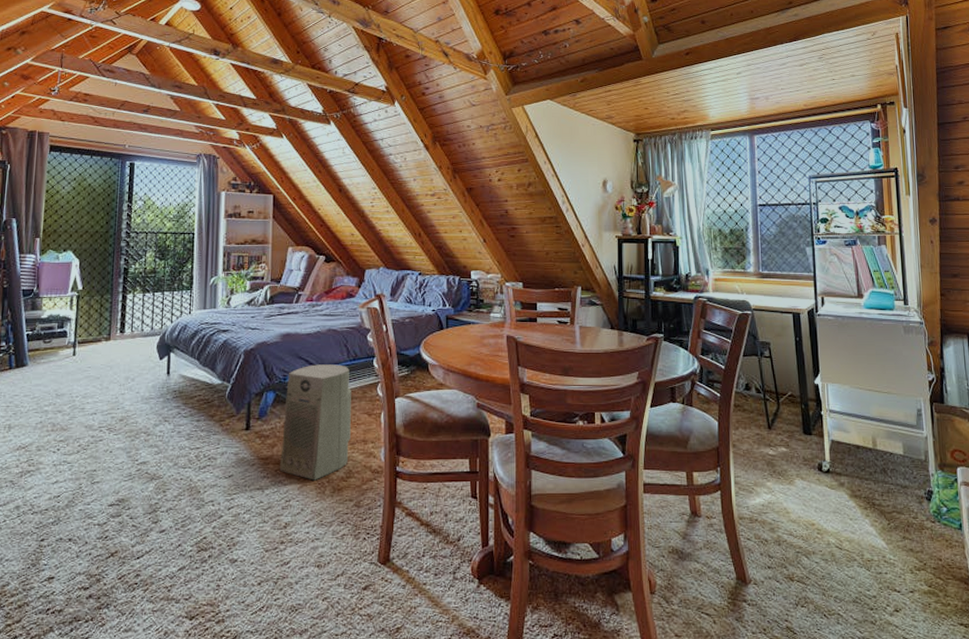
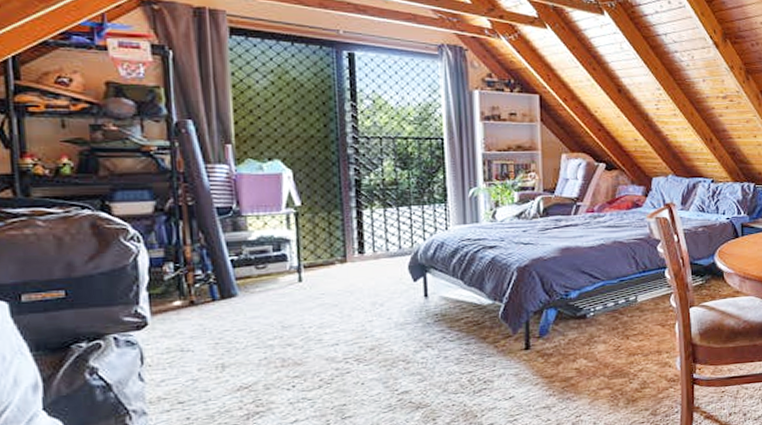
air purifier: present [280,364,351,481] -> none [567,277,643,394]

